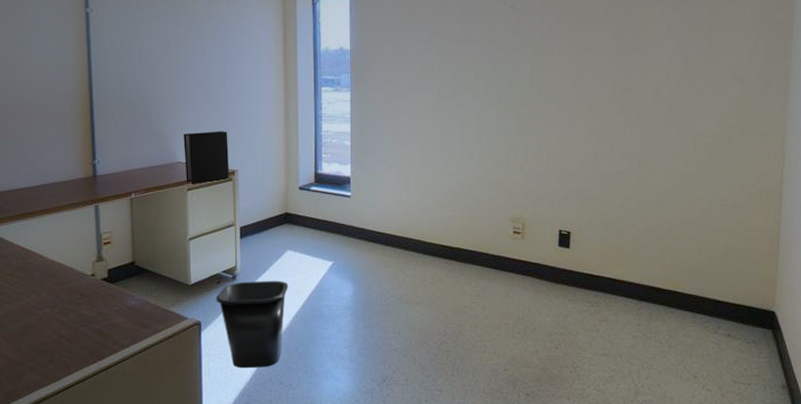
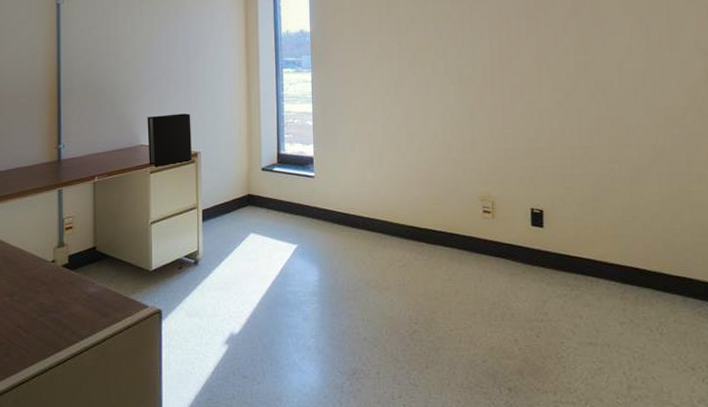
waste bin: present [216,280,289,369] -> none [177,265,252,361]

